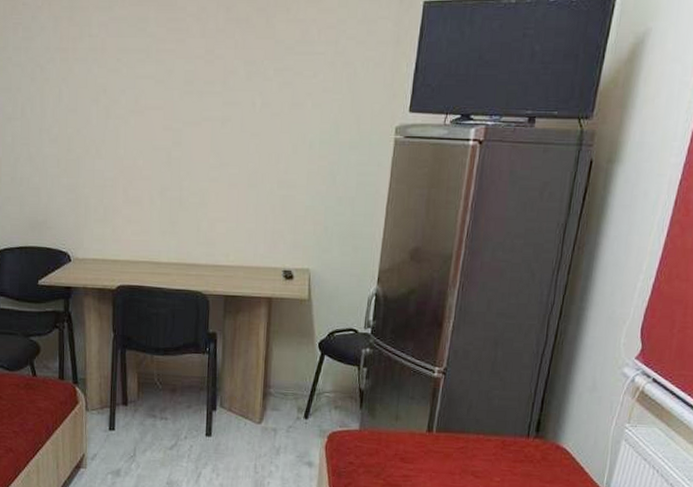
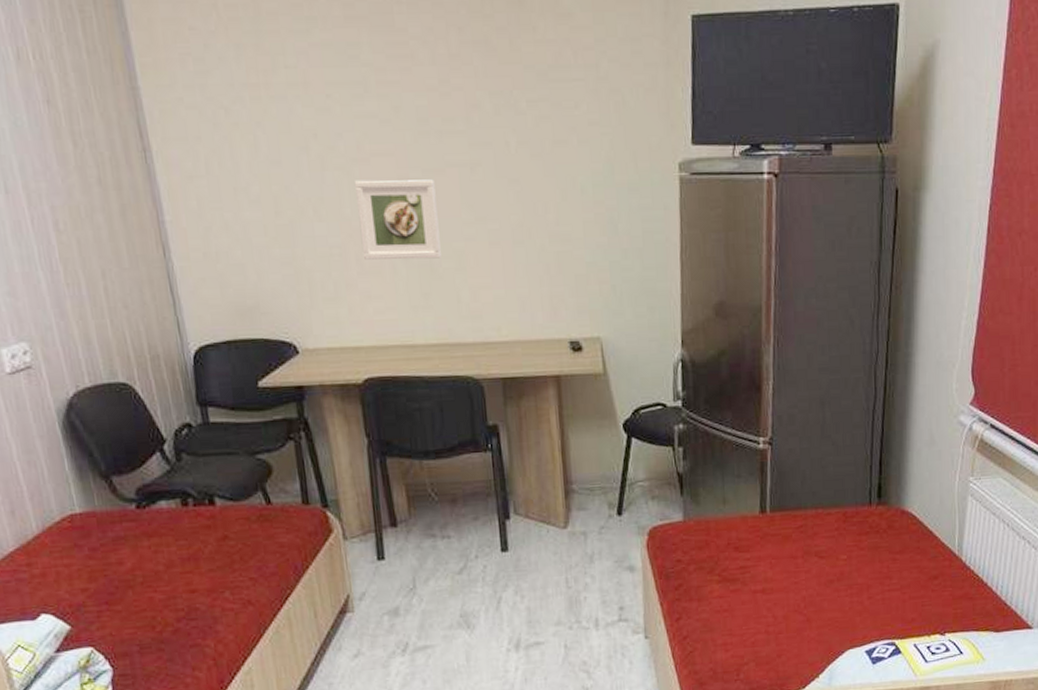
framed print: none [129,128,192,194] -> present [355,179,441,260]

